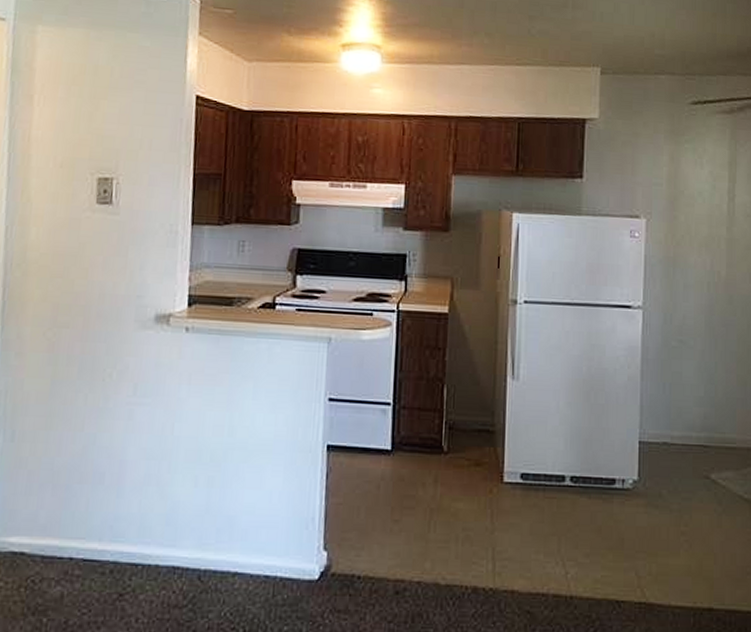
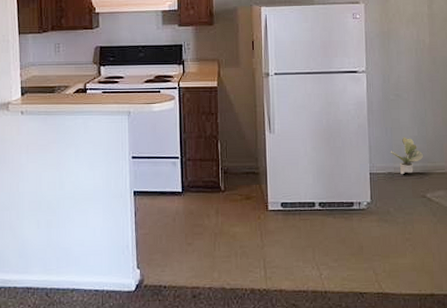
potted plant: none [667,397,709,447] -> present [390,137,423,175]

